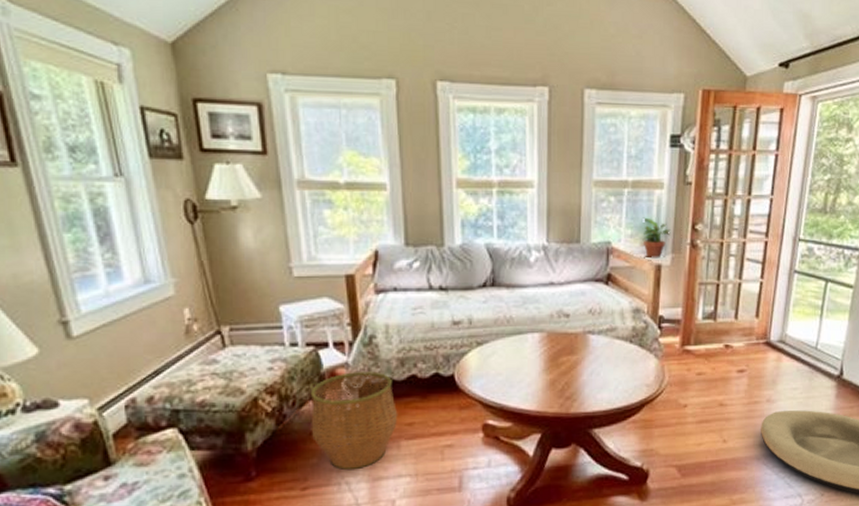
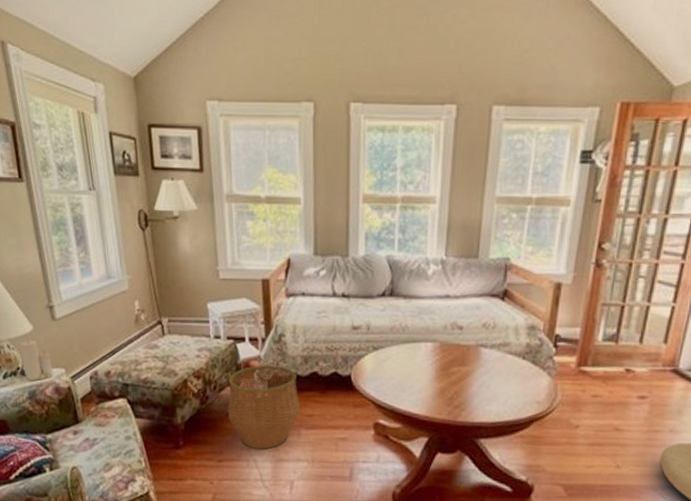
candle: none [18,364,71,419] -> present [19,338,53,381]
potted plant: present [642,219,671,259] -> none [543,236,574,277]

